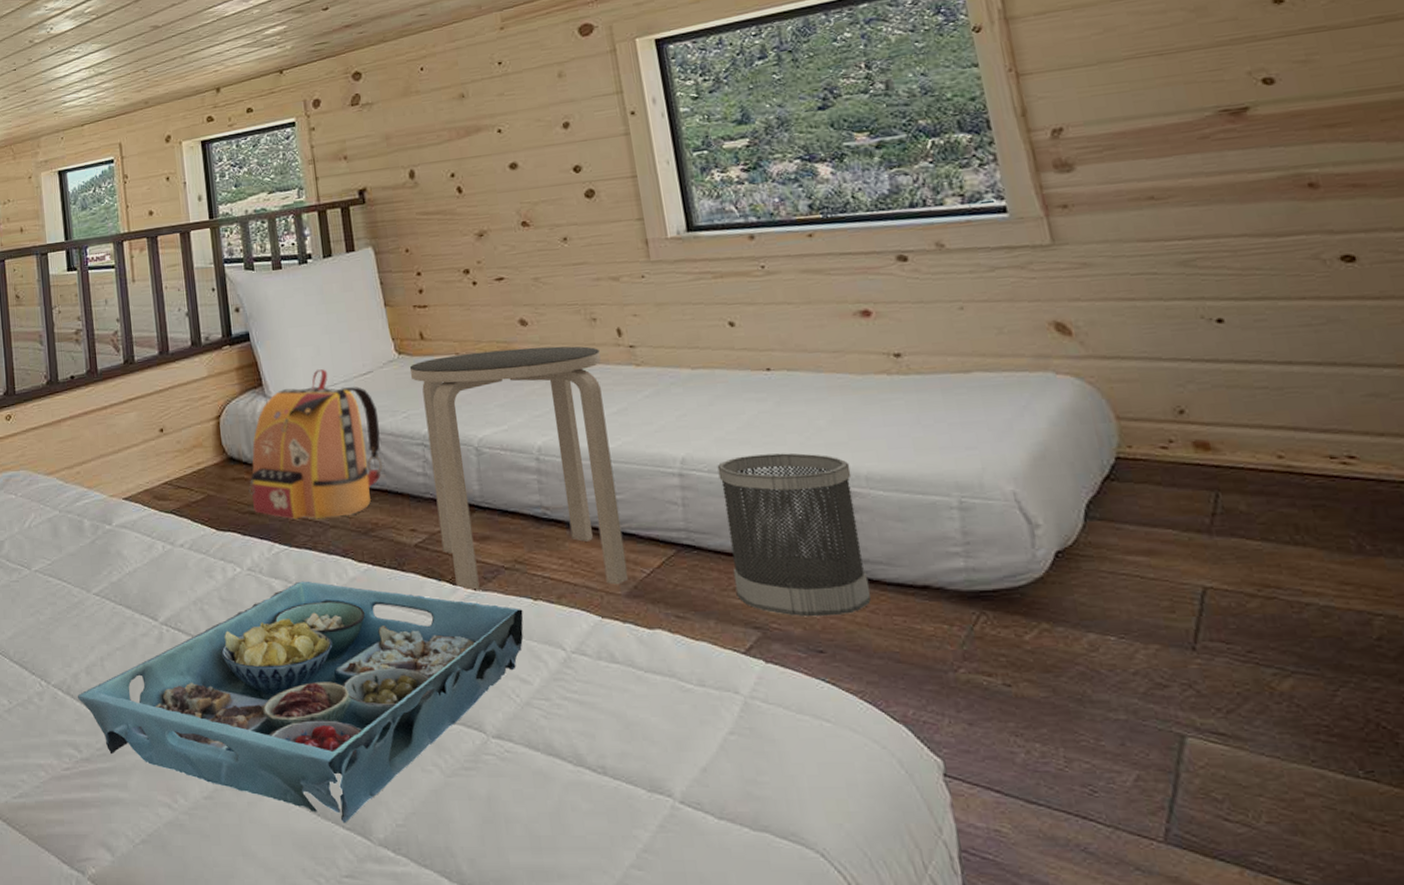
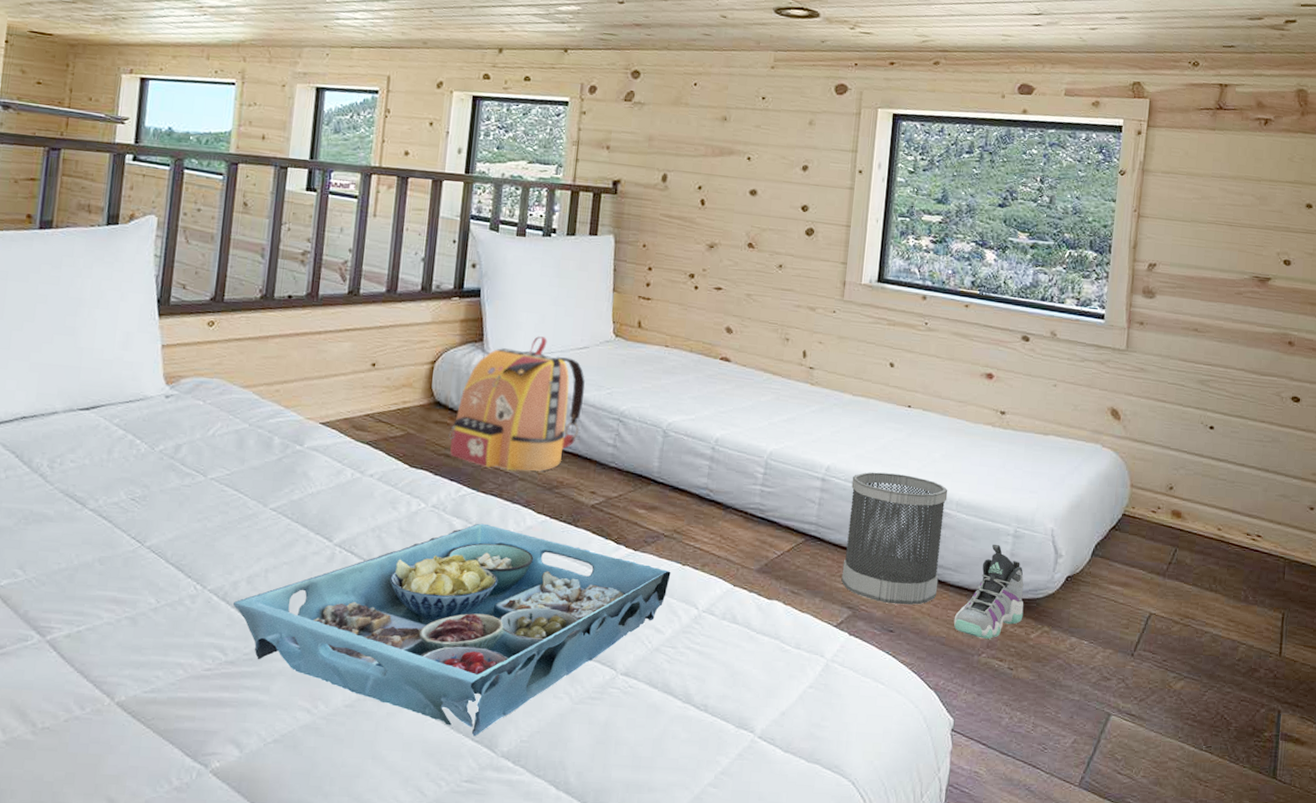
side table: present [409,346,629,593] -> none [615,346,785,561]
sneaker: none [904,522,1006,648] -> present [953,544,1024,639]

